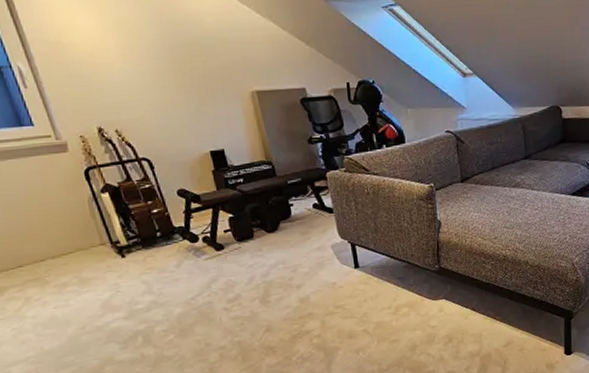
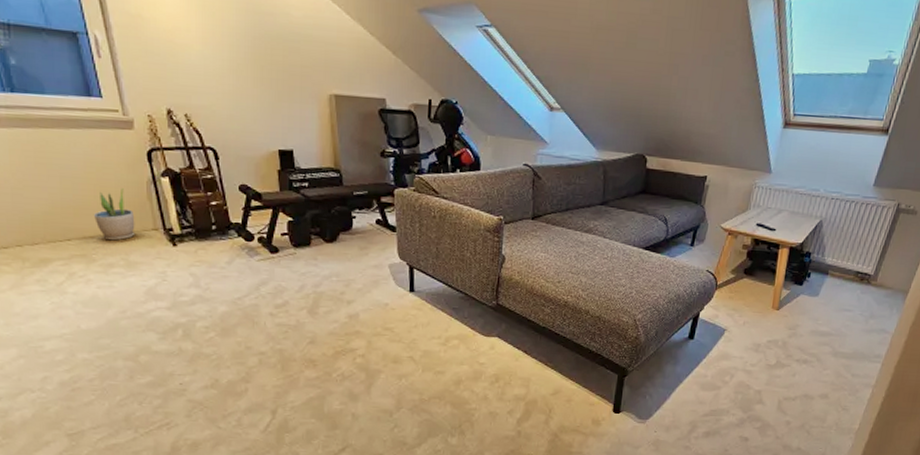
potted plant: none [42,209,84,262] -> present [94,188,135,241]

